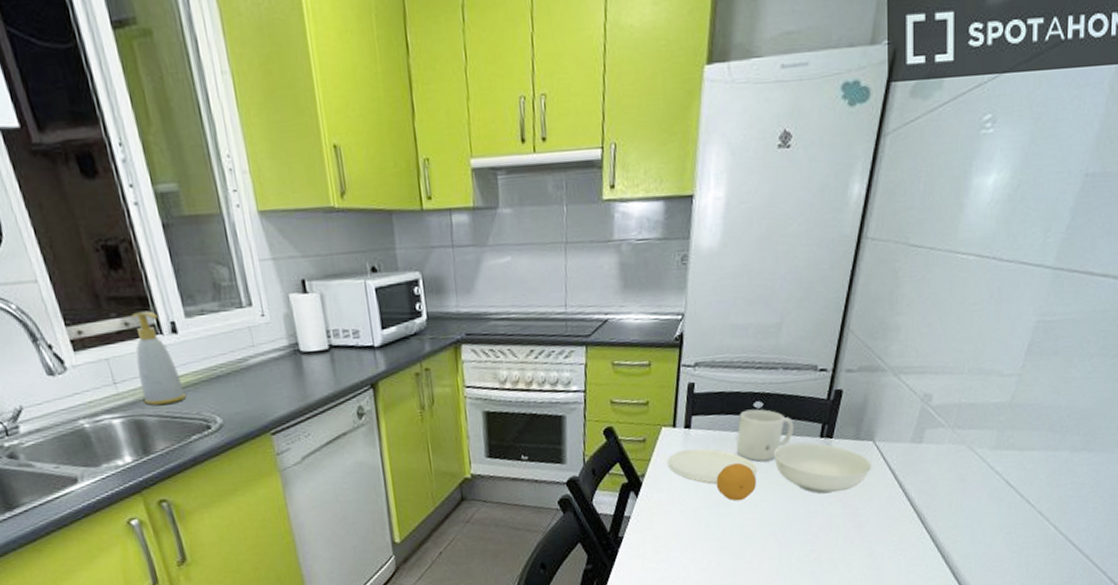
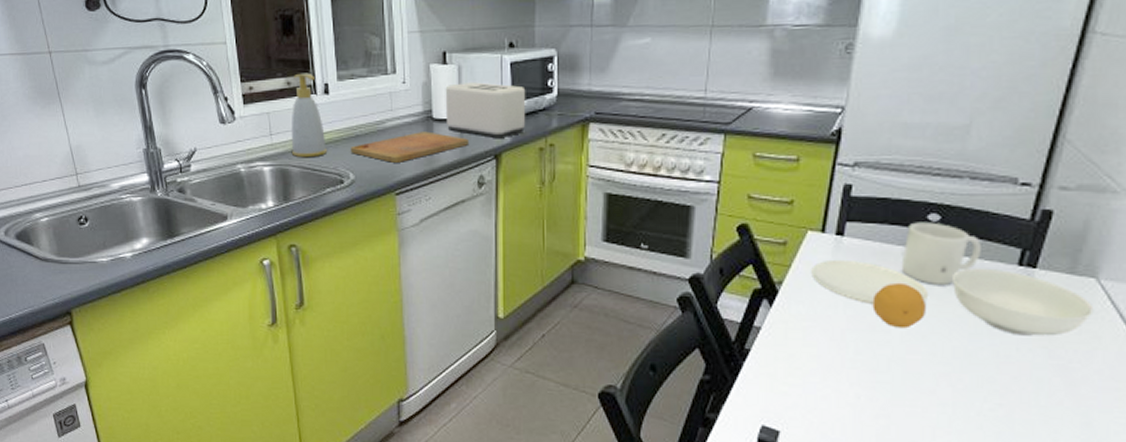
cutting board: none [212,365,344,402] -> present [350,131,470,163]
toaster: none [309,310,398,368] -> present [445,82,526,139]

